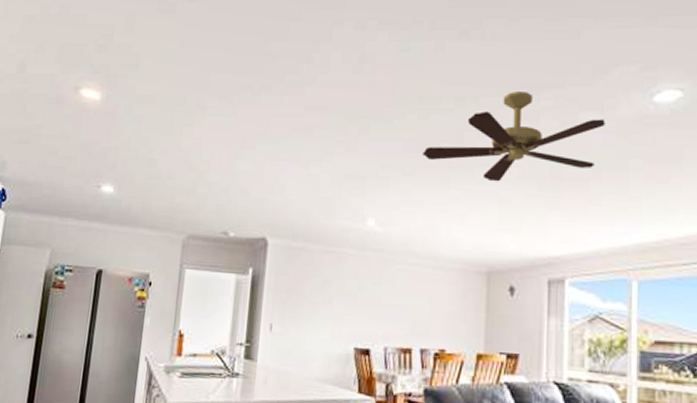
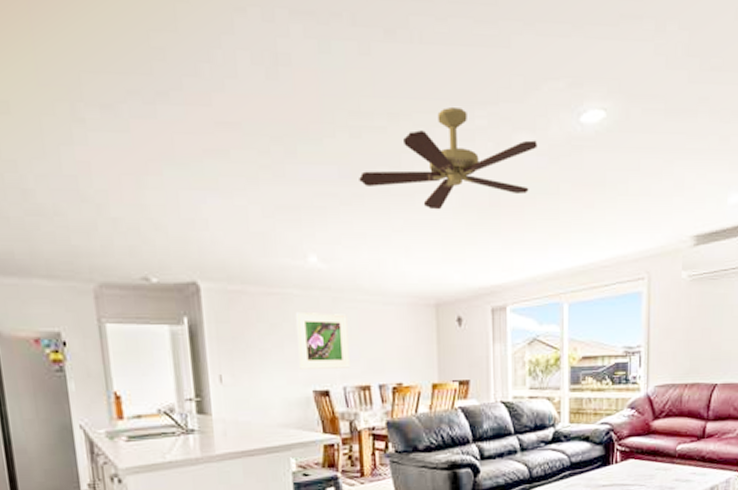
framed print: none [345,270,397,329] -> present [296,311,350,369]

